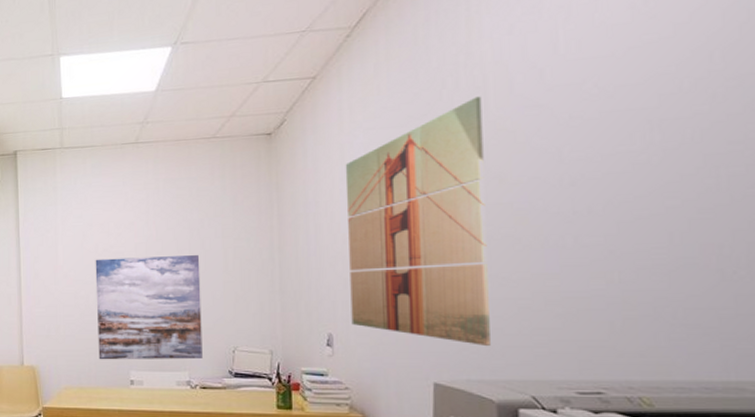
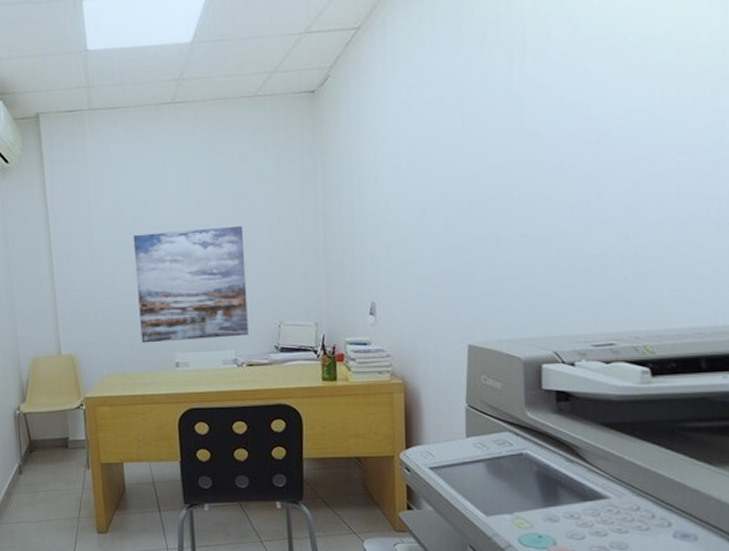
wall art: present [345,96,490,347] -> none [388,50,520,307]

